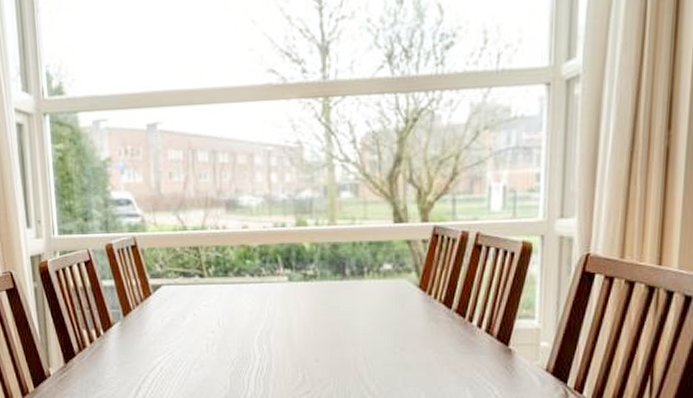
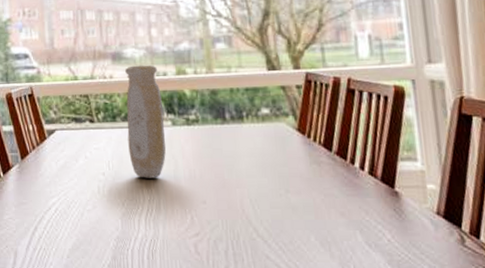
vase: none [240,214,281,336] -> present [125,65,167,178]

